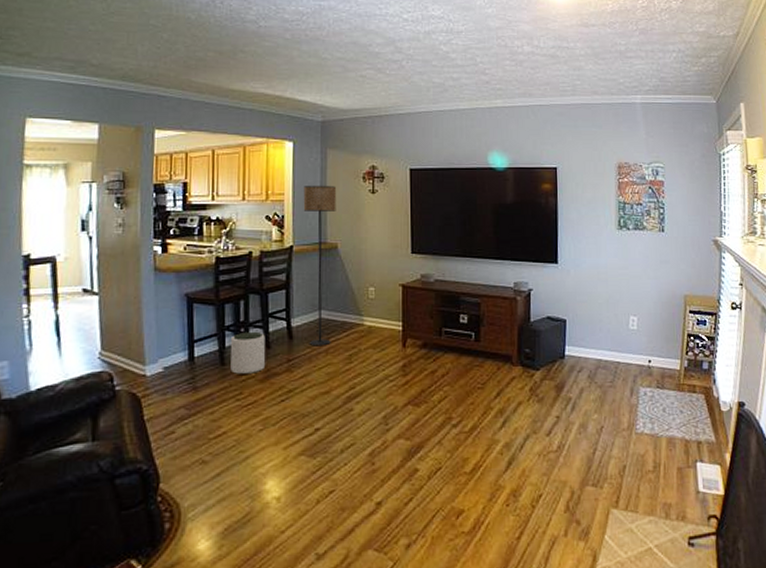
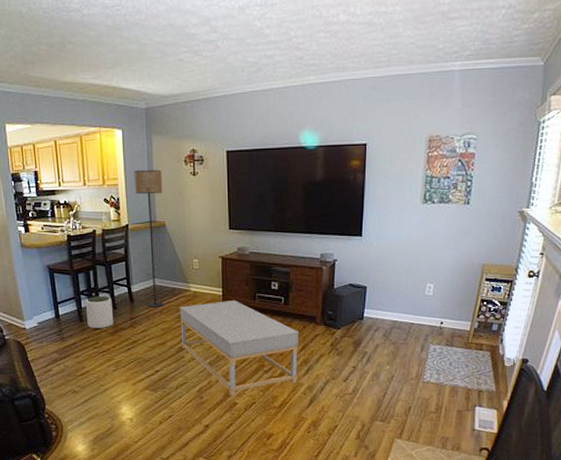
coffee table: none [350,335,493,460] -> present [180,299,299,396]

